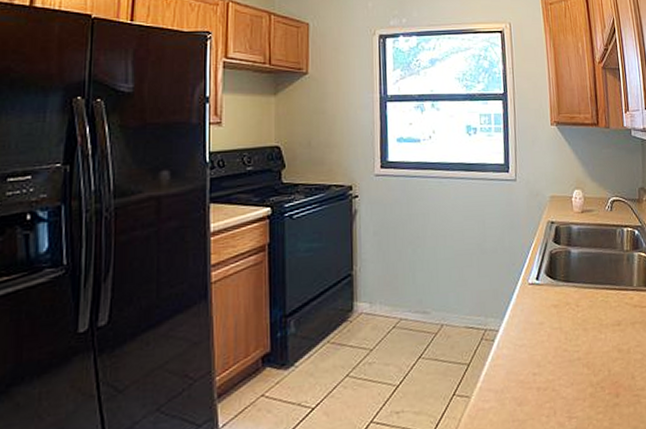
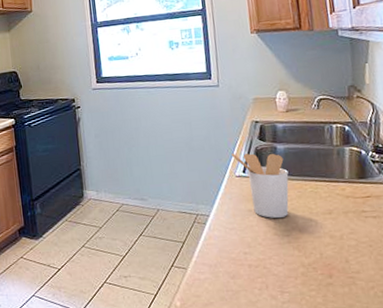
utensil holder: none [525,256,581,332] -> present [231,153,289,218]

